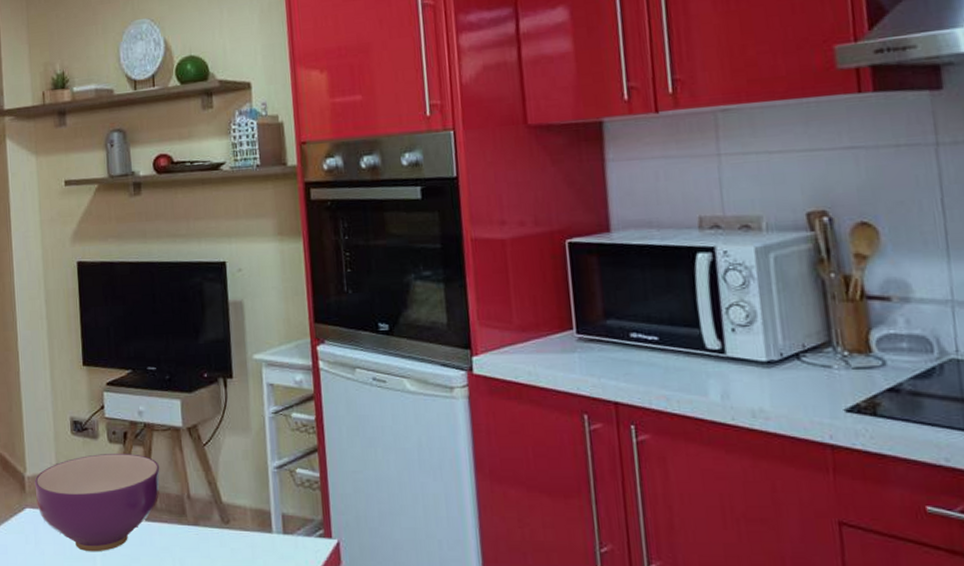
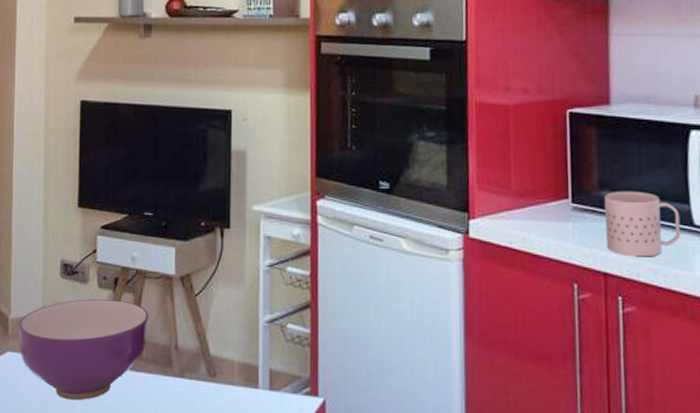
mug: none [610,318,693,385] -> present [604,190,681,257]

